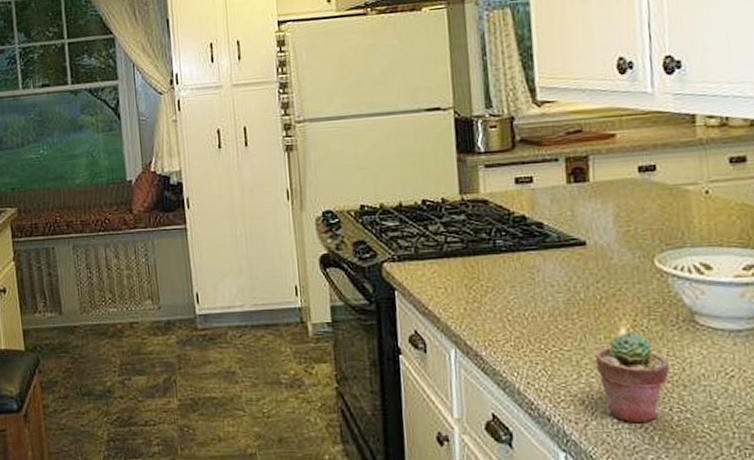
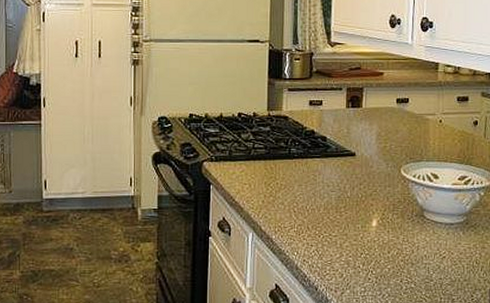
potted succulent: present [595,331,670,423] -> none [353,222,403,292]

